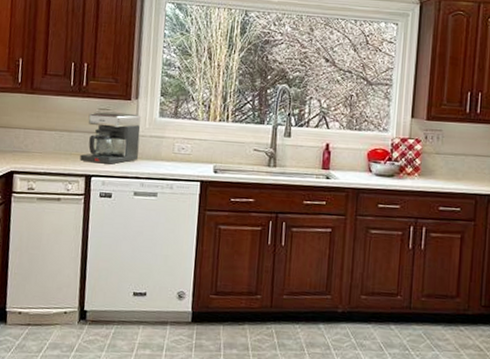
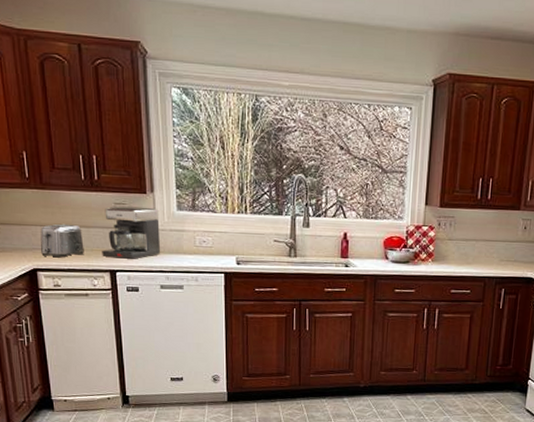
toaster: none [21,127,64,161] -> present [40,224,84,258]

